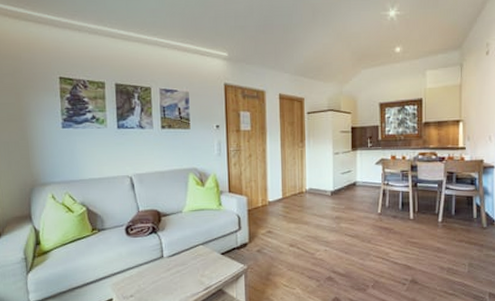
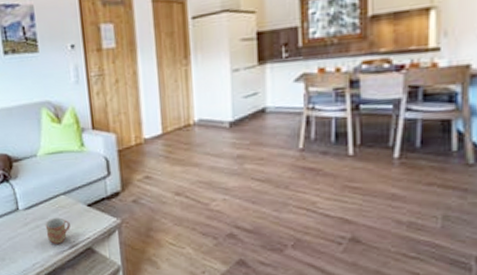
mug: none [185,264,206,287] -> present [45,217,70,244]

